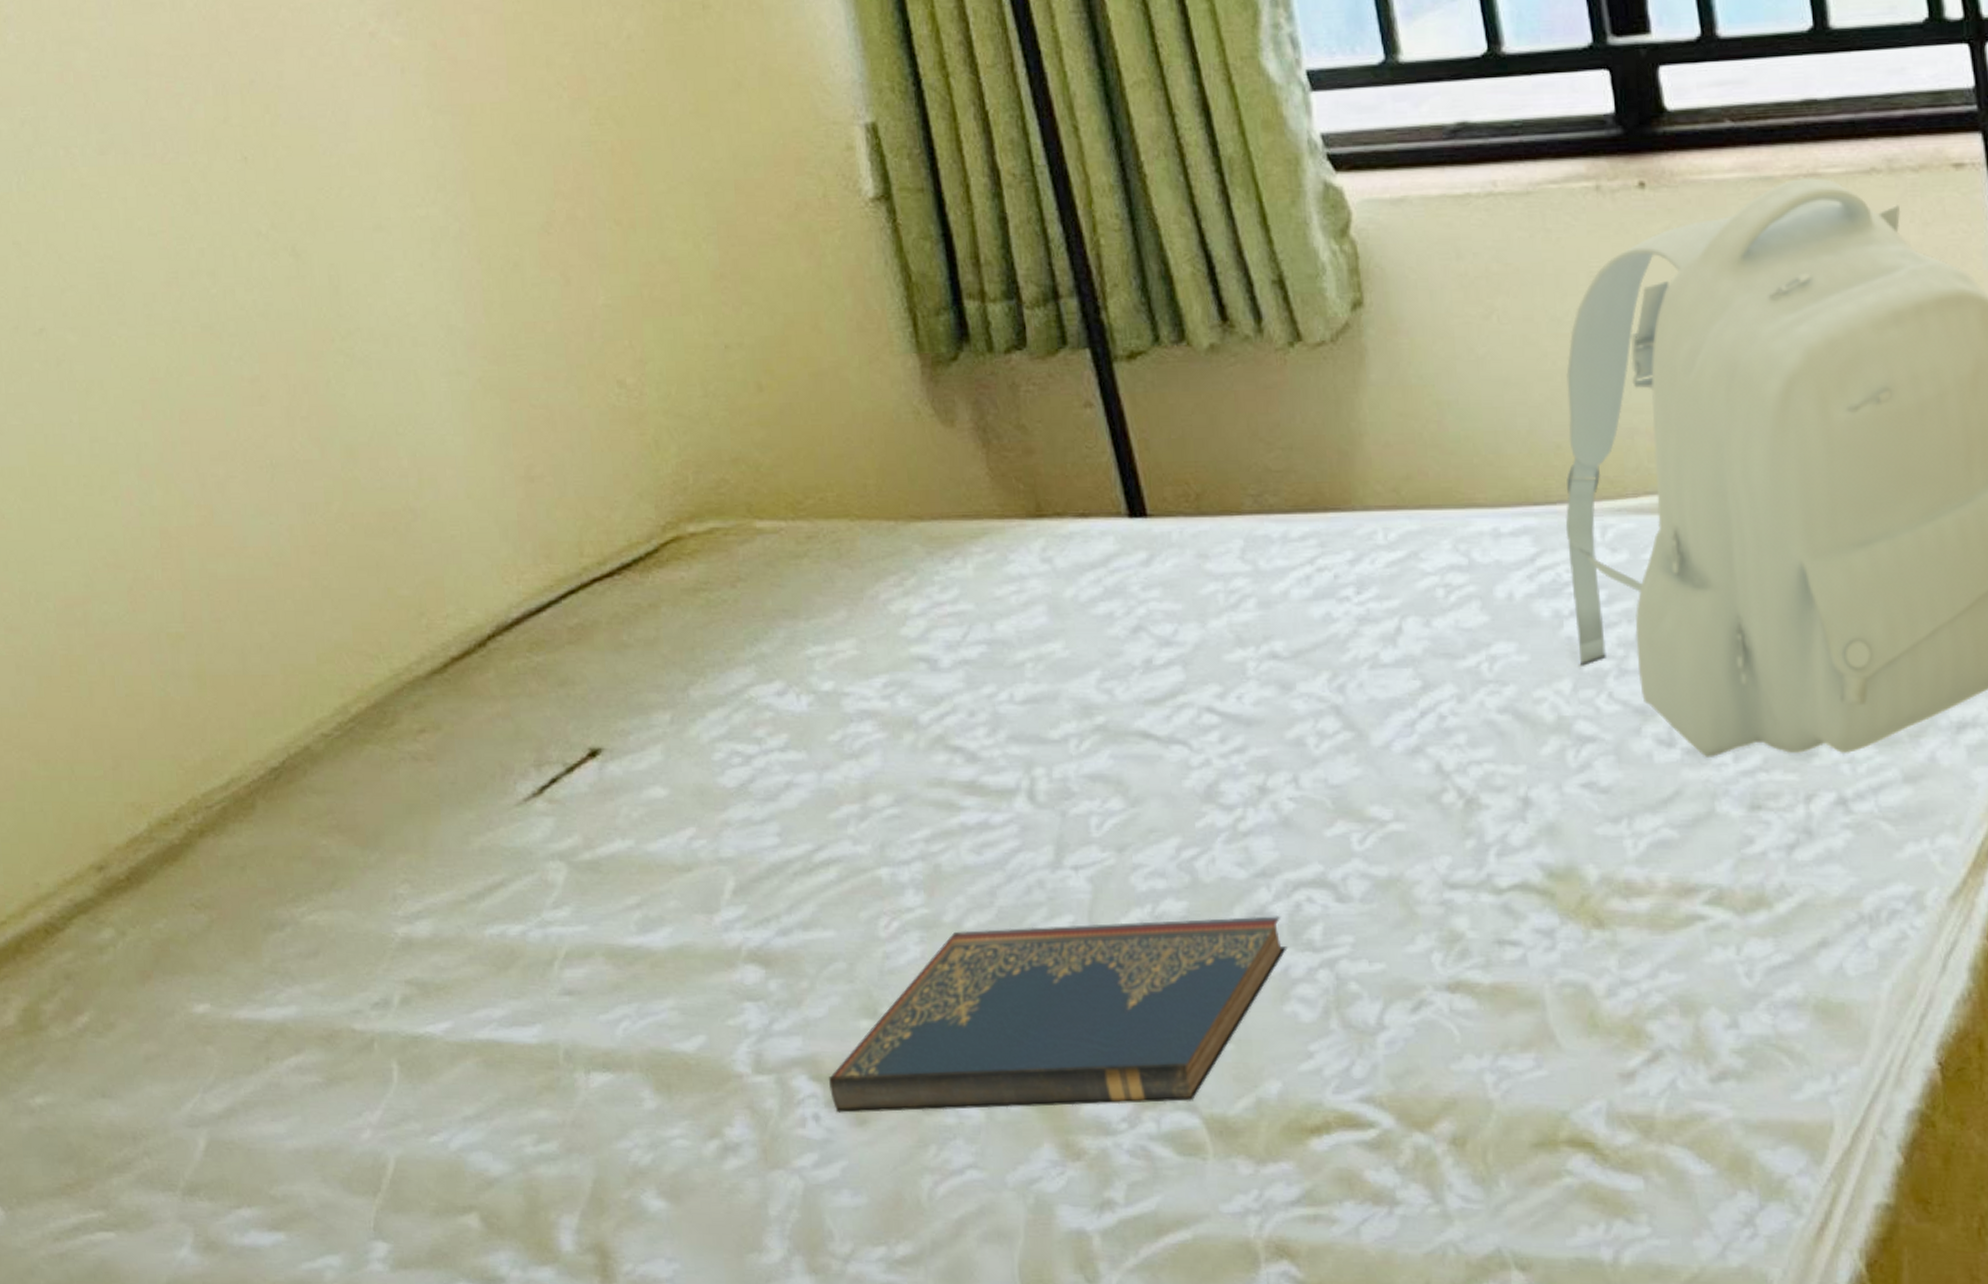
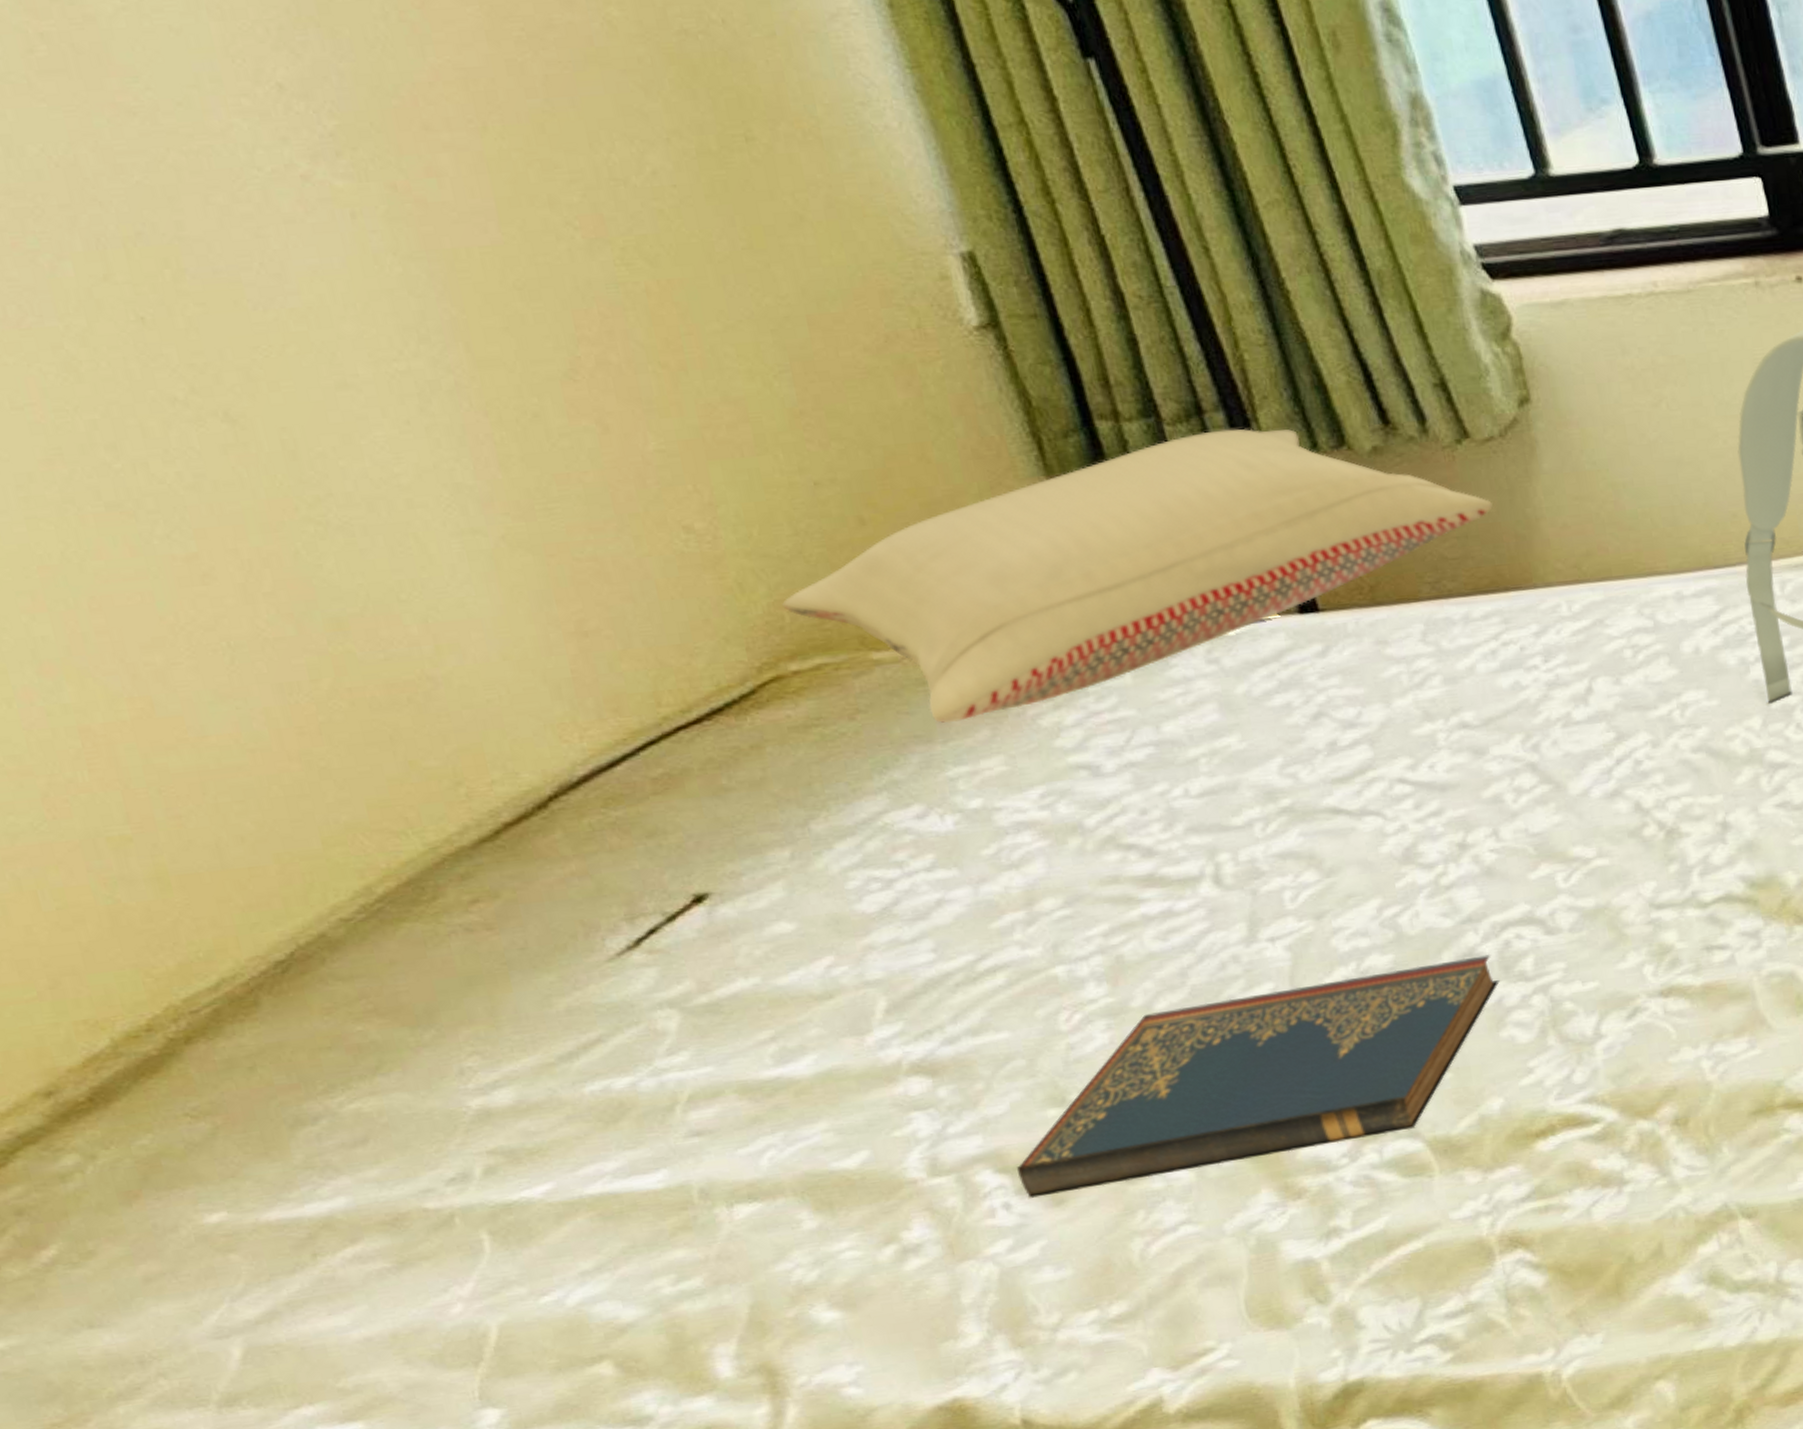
pillow: none [688,316,1319,600] -> present [782,428,1493,723]

